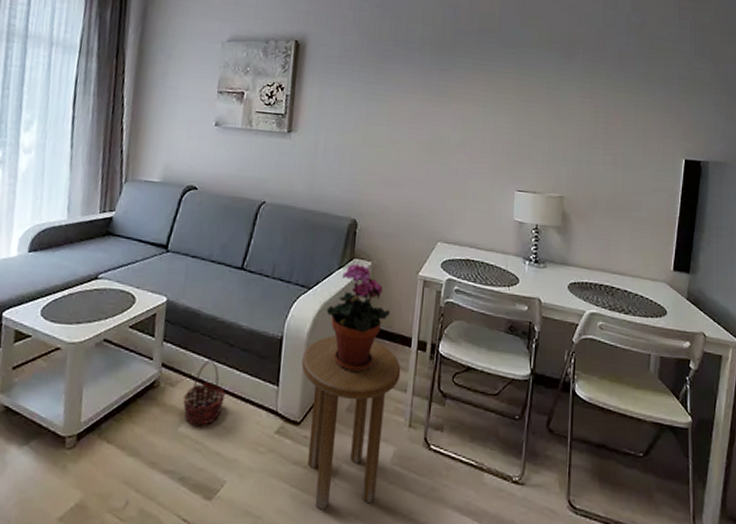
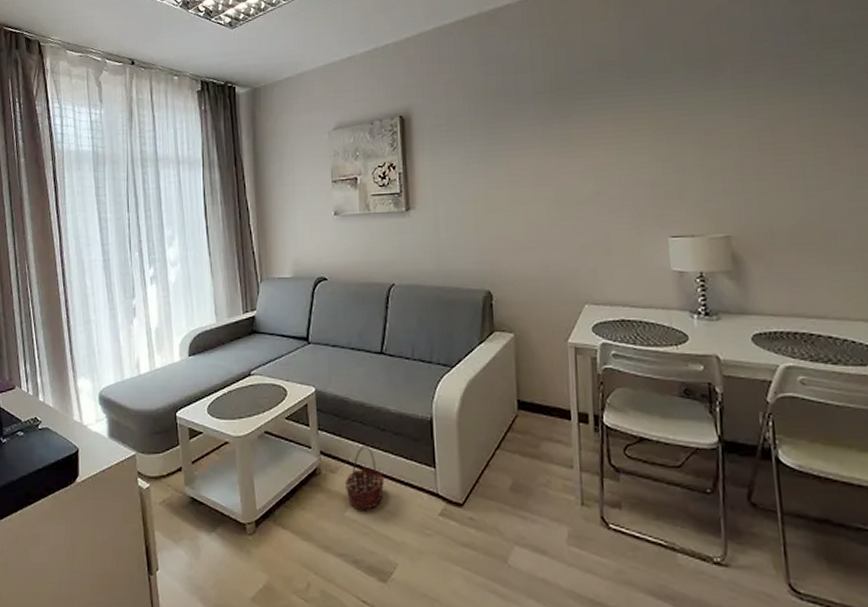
side table: present [301,336,401,510] -> none [455,414,564,593]
potted plant: present [326,263,390,373] -> none [473,336,542,450]

